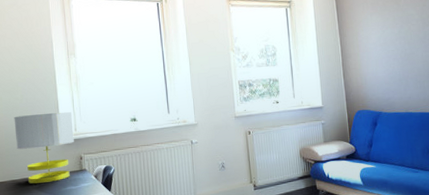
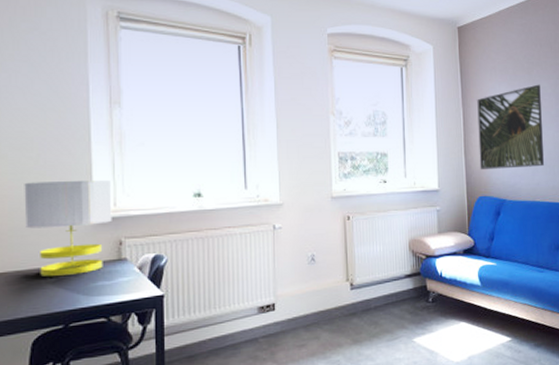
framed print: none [352,12,414,88] -> present [477,84,544,169]

